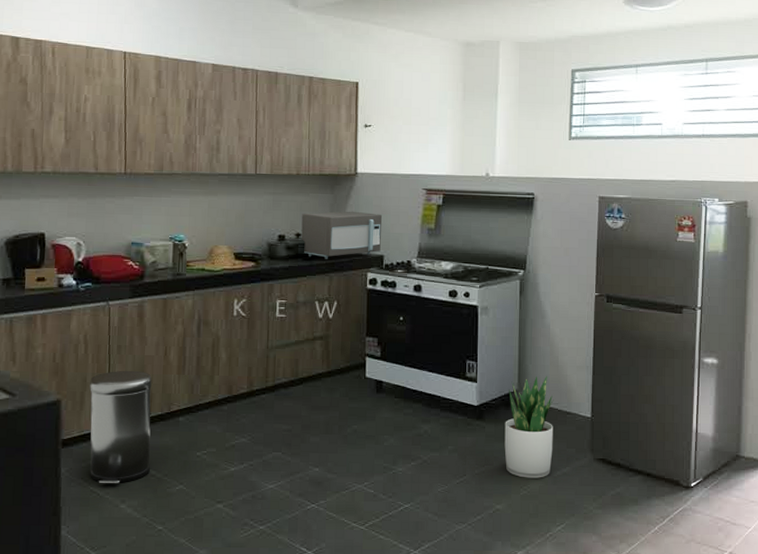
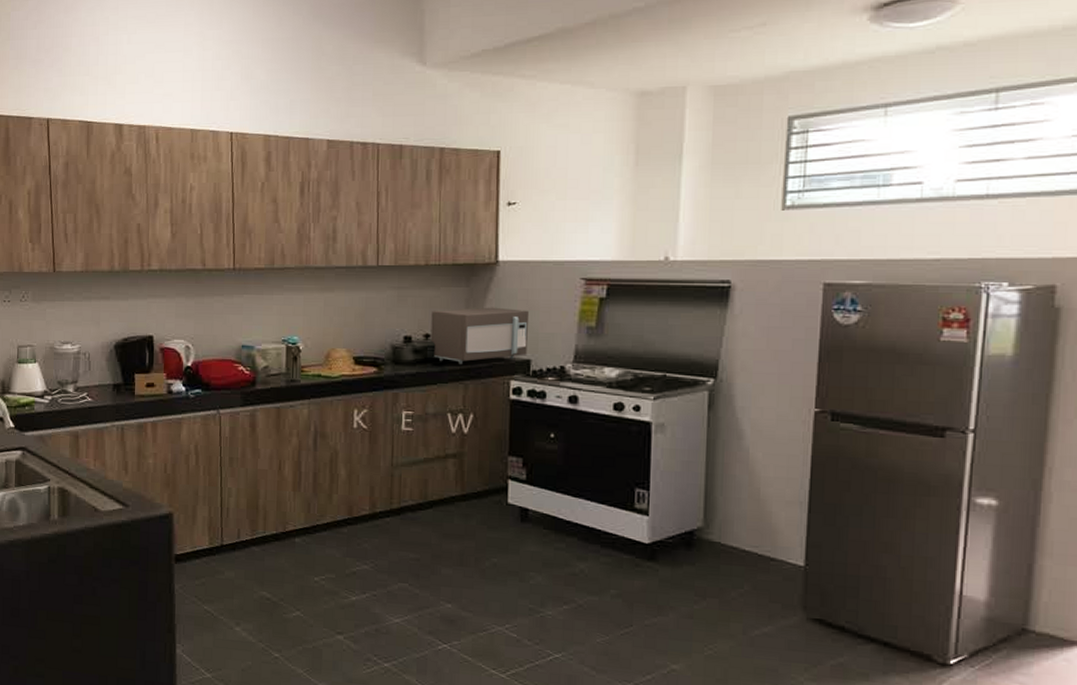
pedal bin: present [90,370,152,484] -> none [201,484,266,606]
planter: present [504,375,554,478] -> none [683,511,752,637]

